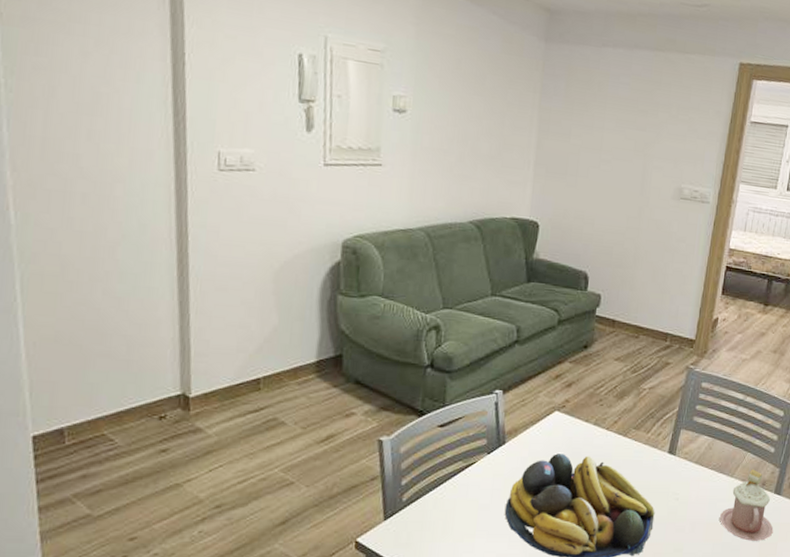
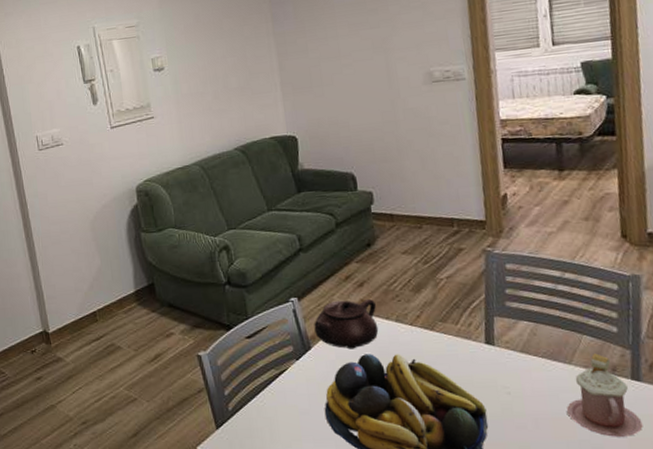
teapot: none [513,398,579,448] -> present [314,299,379,349]

